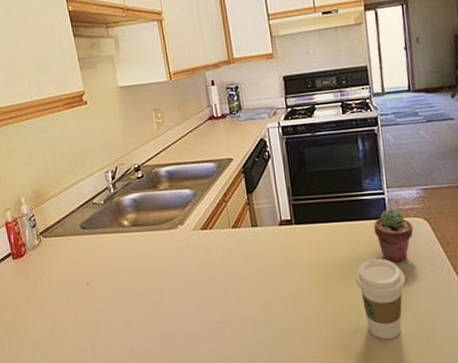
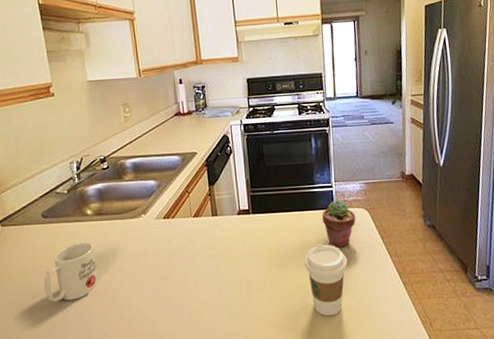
mug: none [85,253,139,316] -> present [44,241,99,303]

